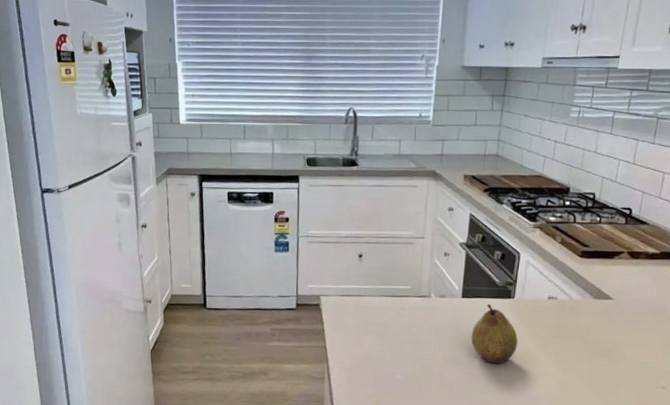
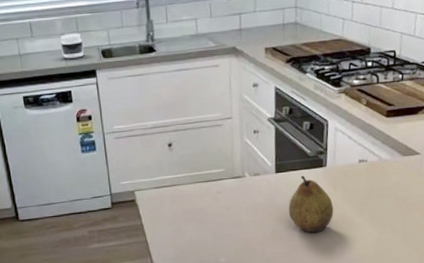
jar: none [270,139,291,163] -> present [60,33,84,59]

